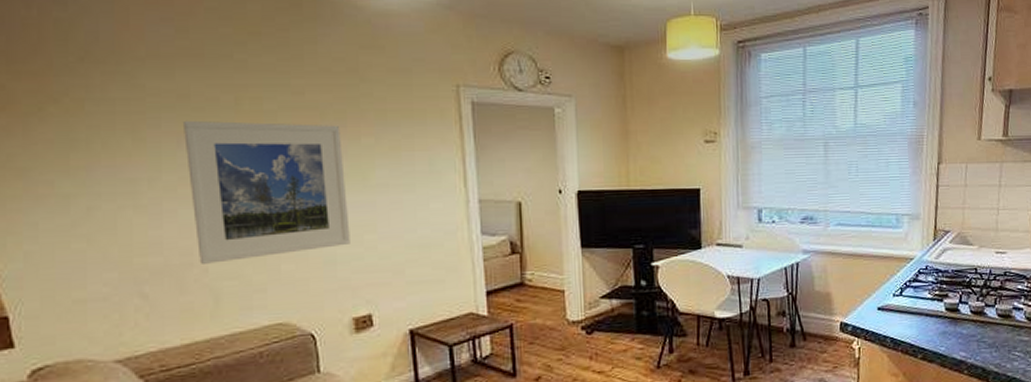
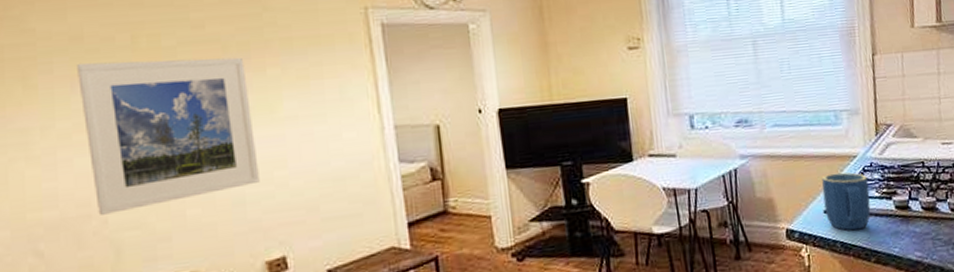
mug: none [878,273,923,328] -> present [822,172,871,231]

